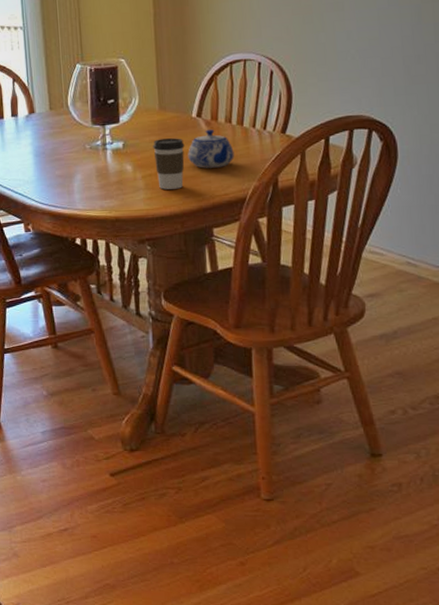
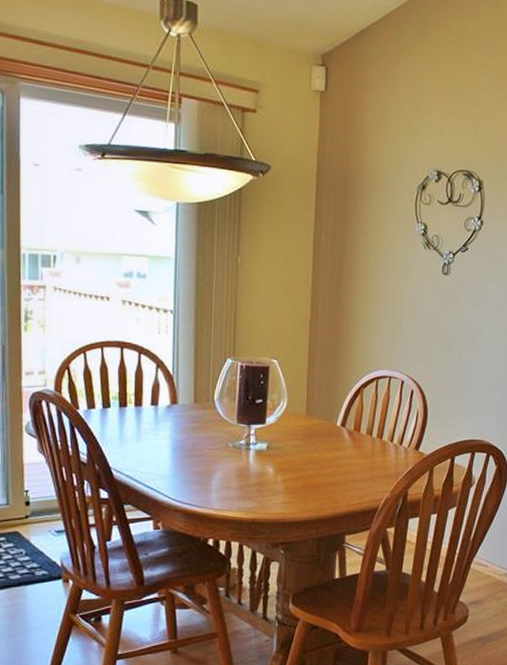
coffee cup: present [153,138,185,190] -> none [296,444,327,495]
teapot: present [188,130,235,168] -> none [329,440,372,477]

